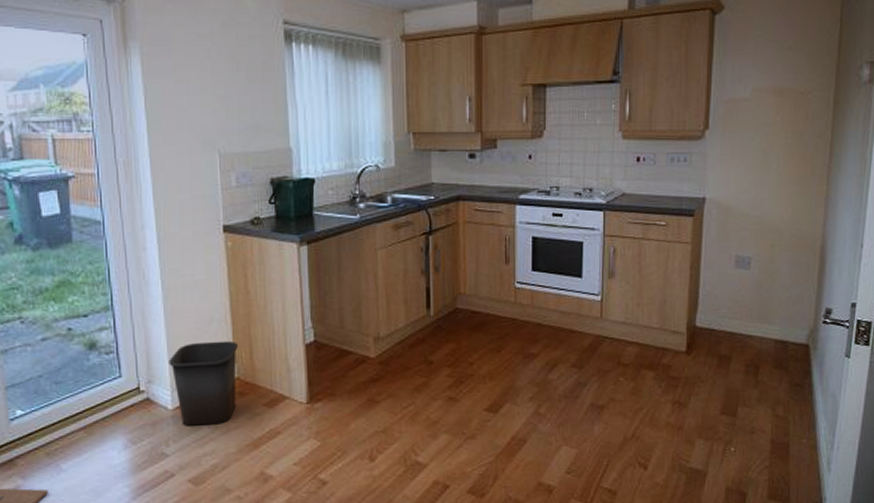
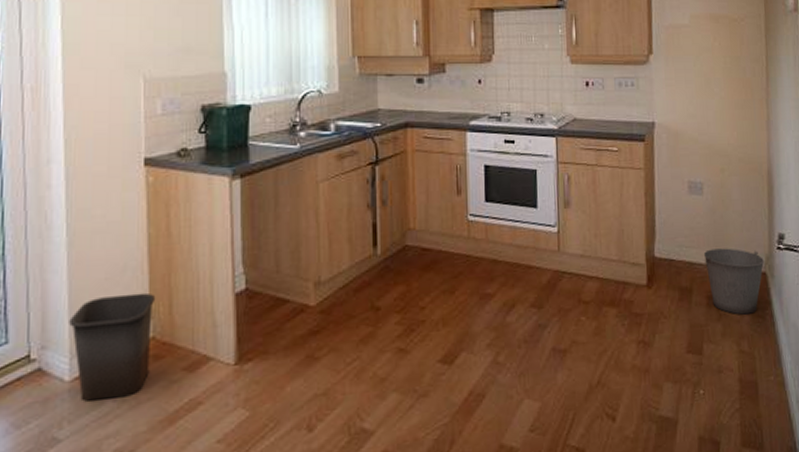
bucket: none [745,320,809,383] -> present [703,248,765,315]

